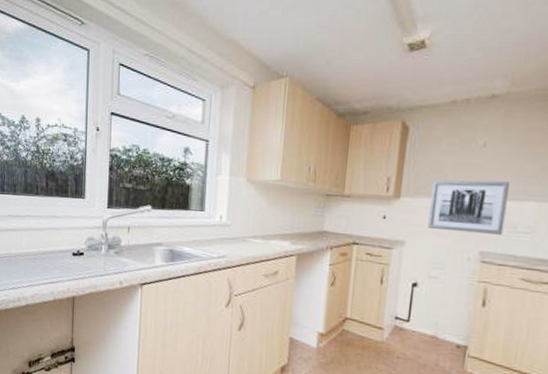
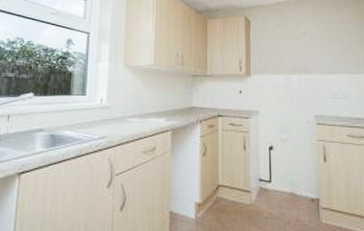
wall art: present [428,180,509,235] -> none [273,59,328,101]

